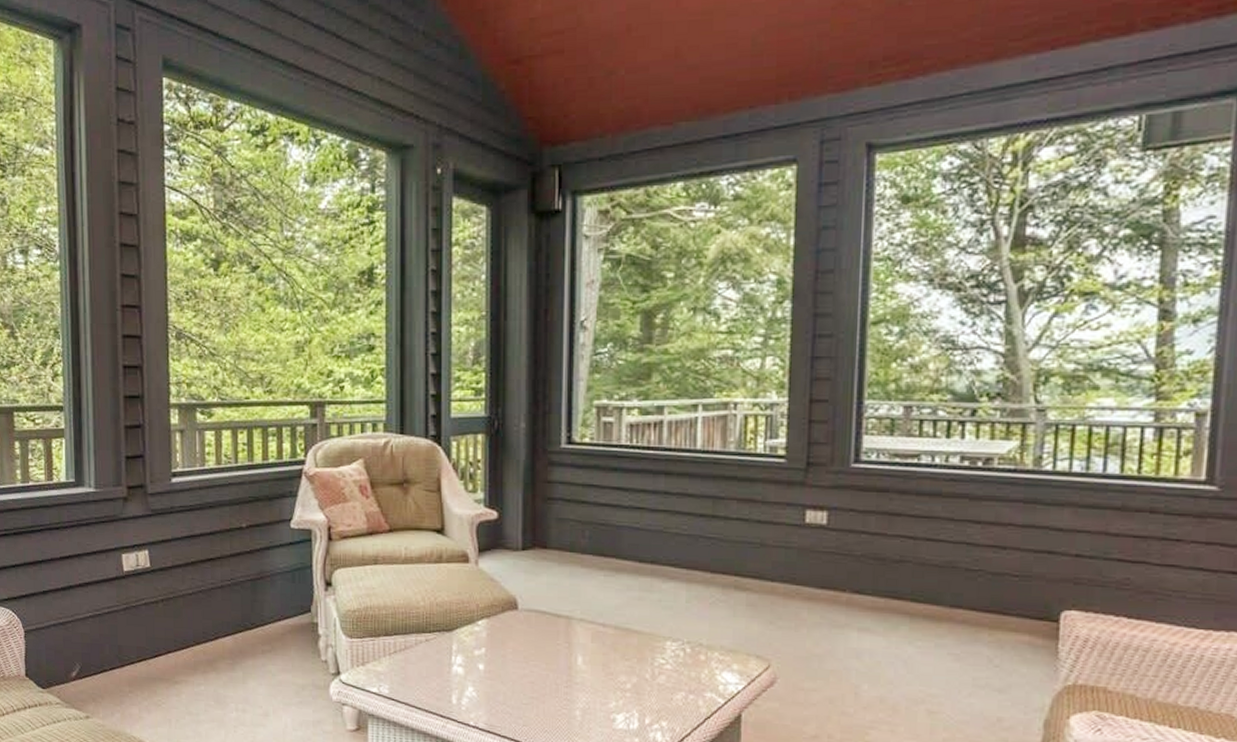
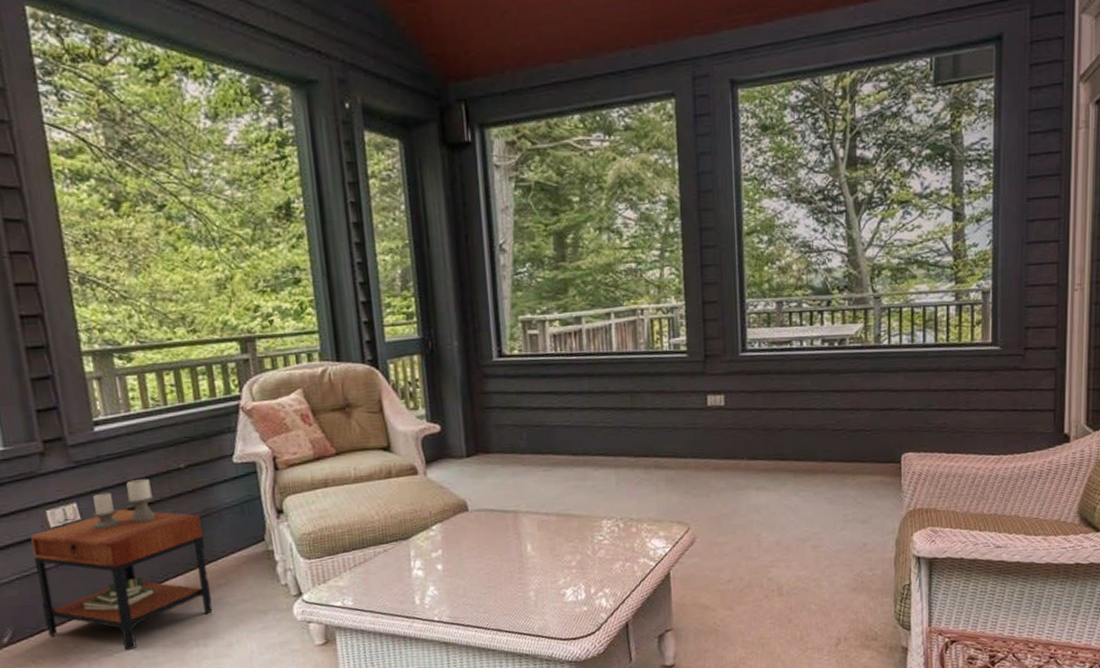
side table: none [106,534,255,703] -> present [30,479,213,650]

